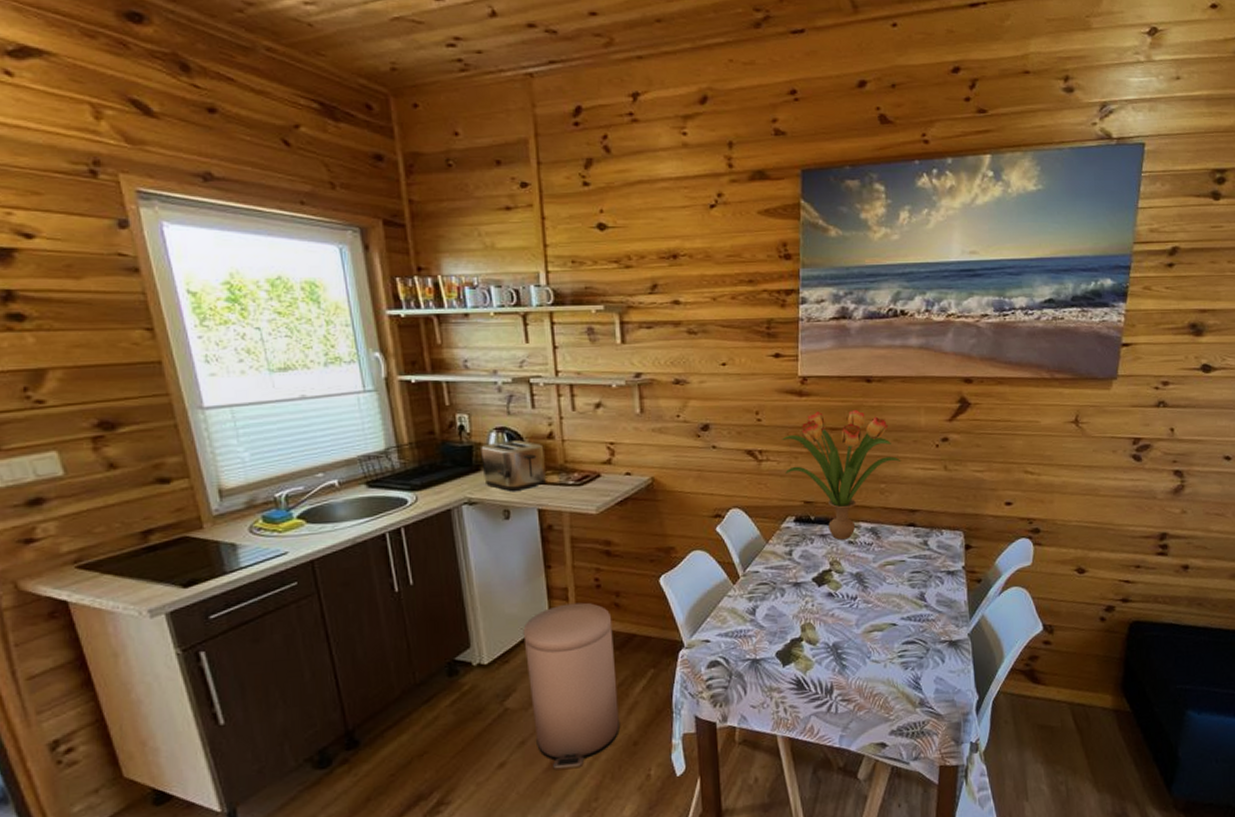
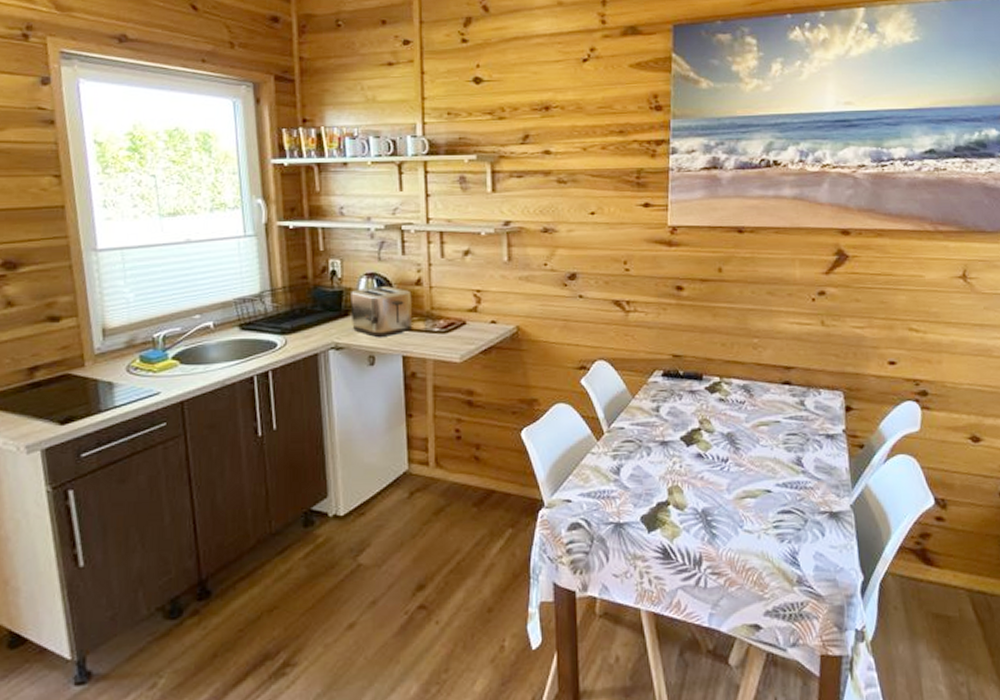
pedal bin: present [523,602,621,771] -> none [381,454,475,636]
flower arrangement: present [782,409,902,540] -> none [650,260,775,397]

